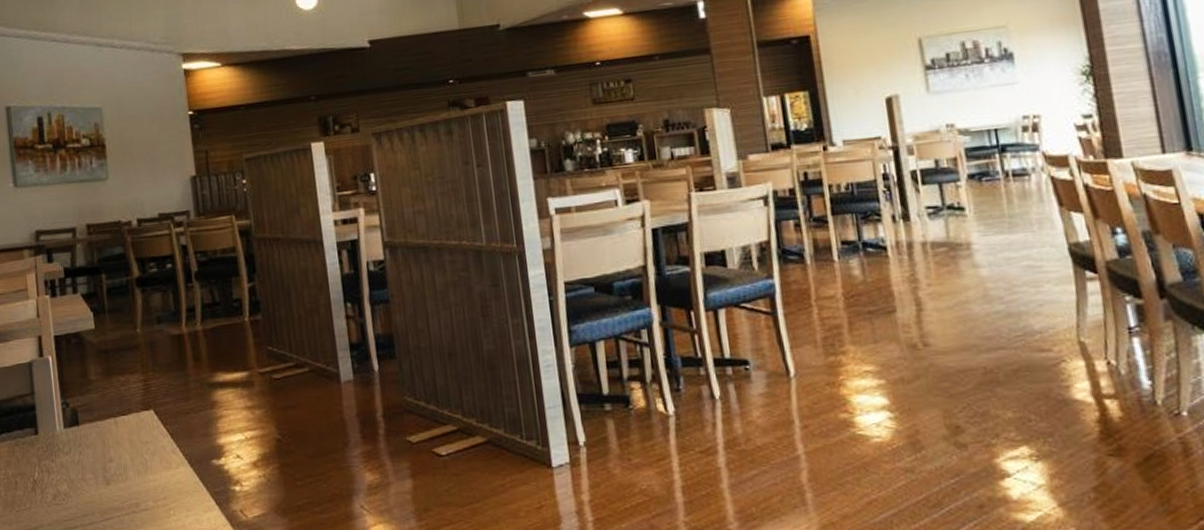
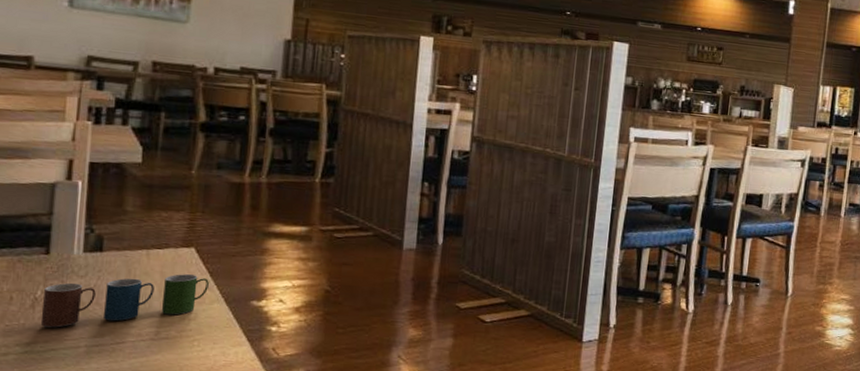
cup: none [40,439,172,509] -> present [40,274,209,328]

